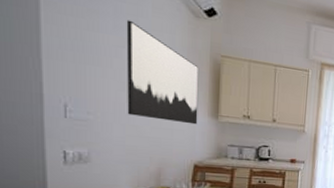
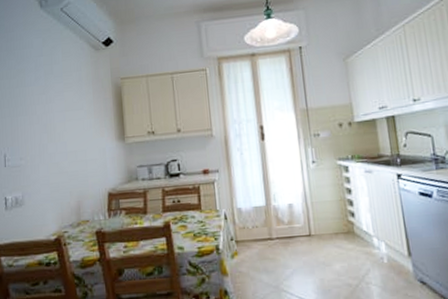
wall art: present [126,20,199,125] -> none [44,69,107,154]

